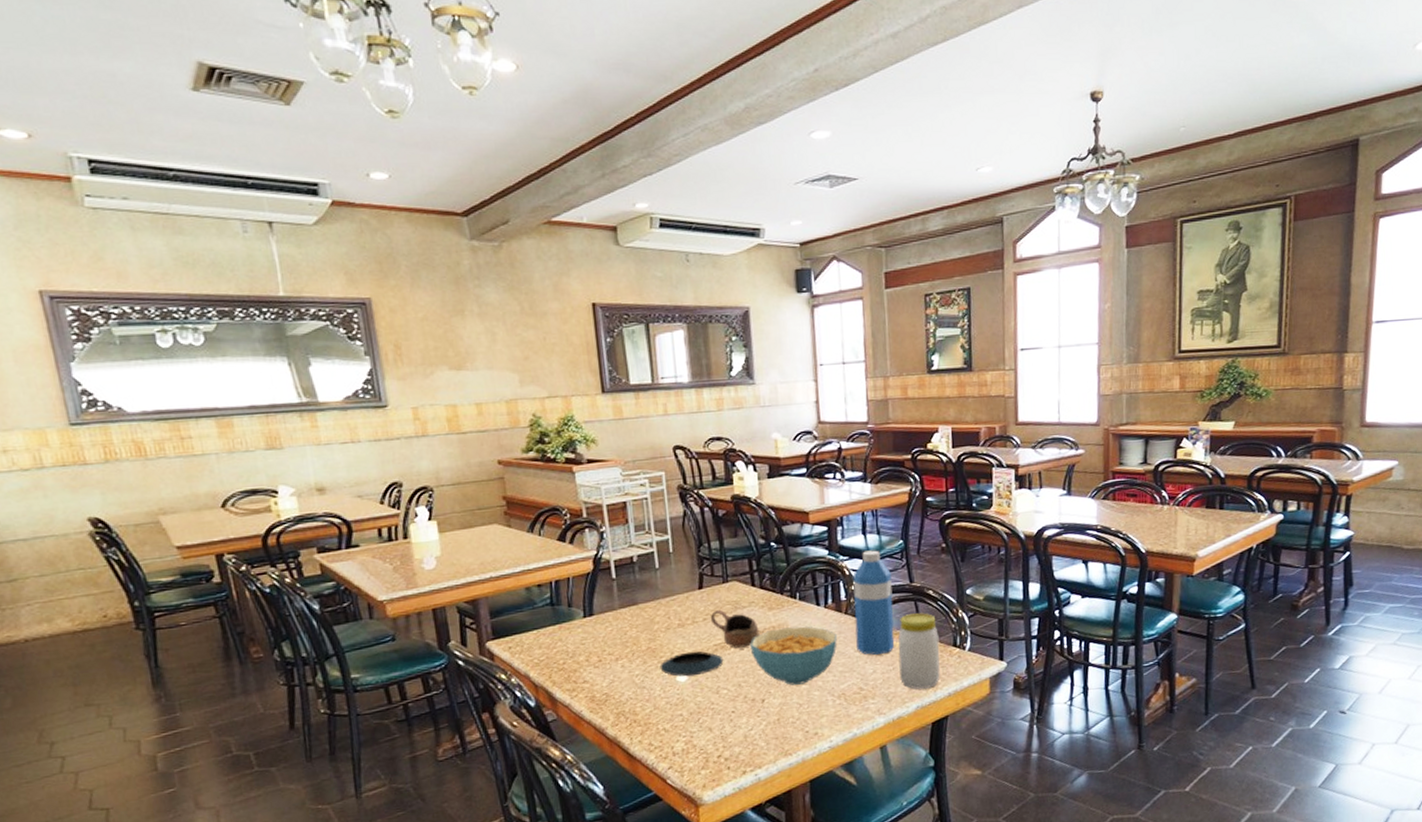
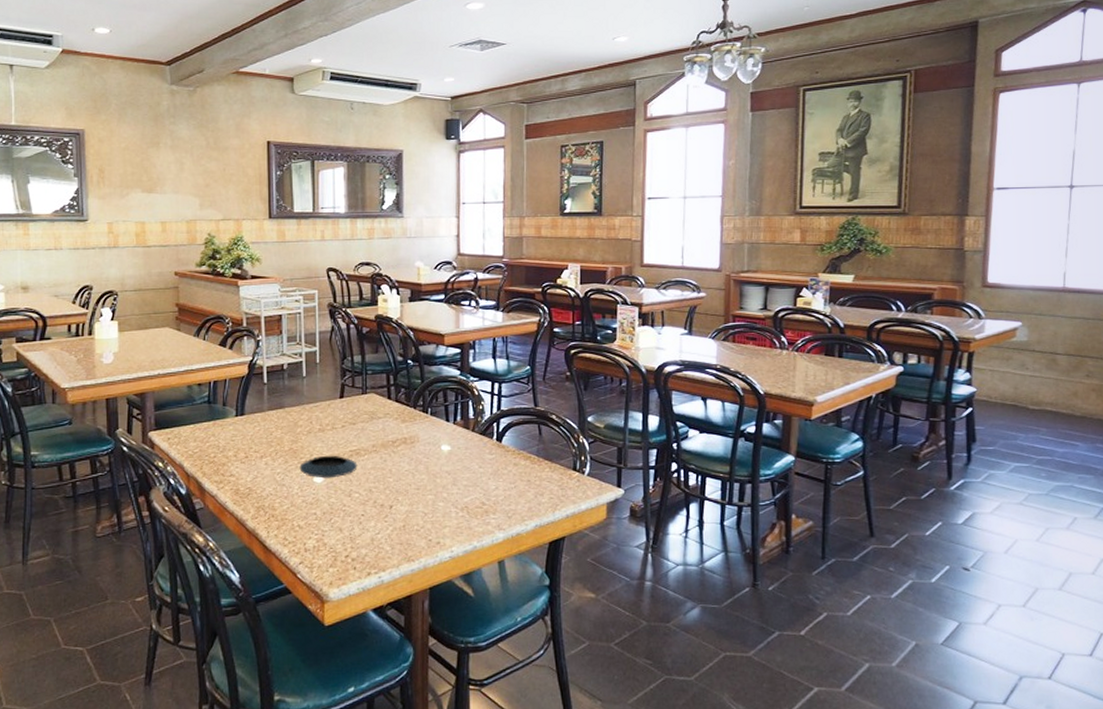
cup: present [711,609,760,648] -> none [349,418,392,455]
cereal bowl: present [749,626,837,686] -> none [382,440,463,495]
water bottle: present [853,550,895,655] -> none [481,373,518,472]
jar: present [898,613,940,689] -> none [520,436,560,509]

